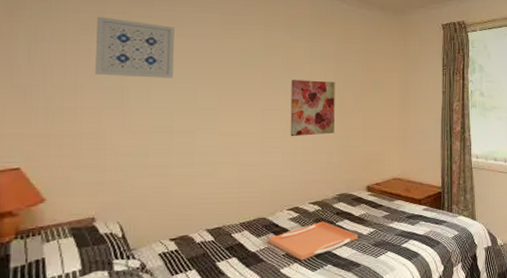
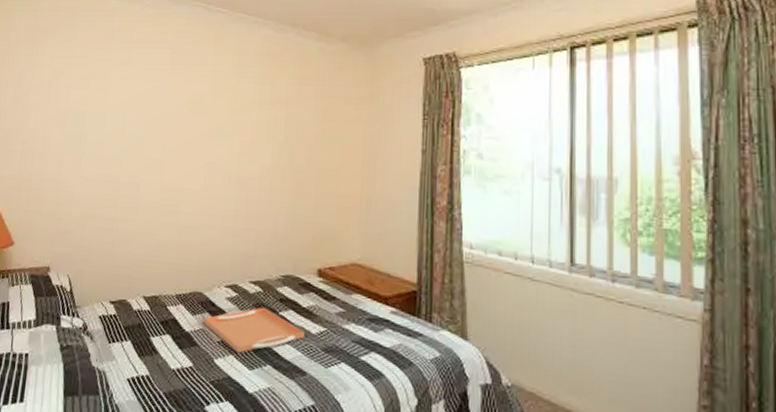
wall art: present [95,16,174,78] -> none [61,60,129,125]
wall art: present [290,80,335,137] -> none [232,129,286,198]

